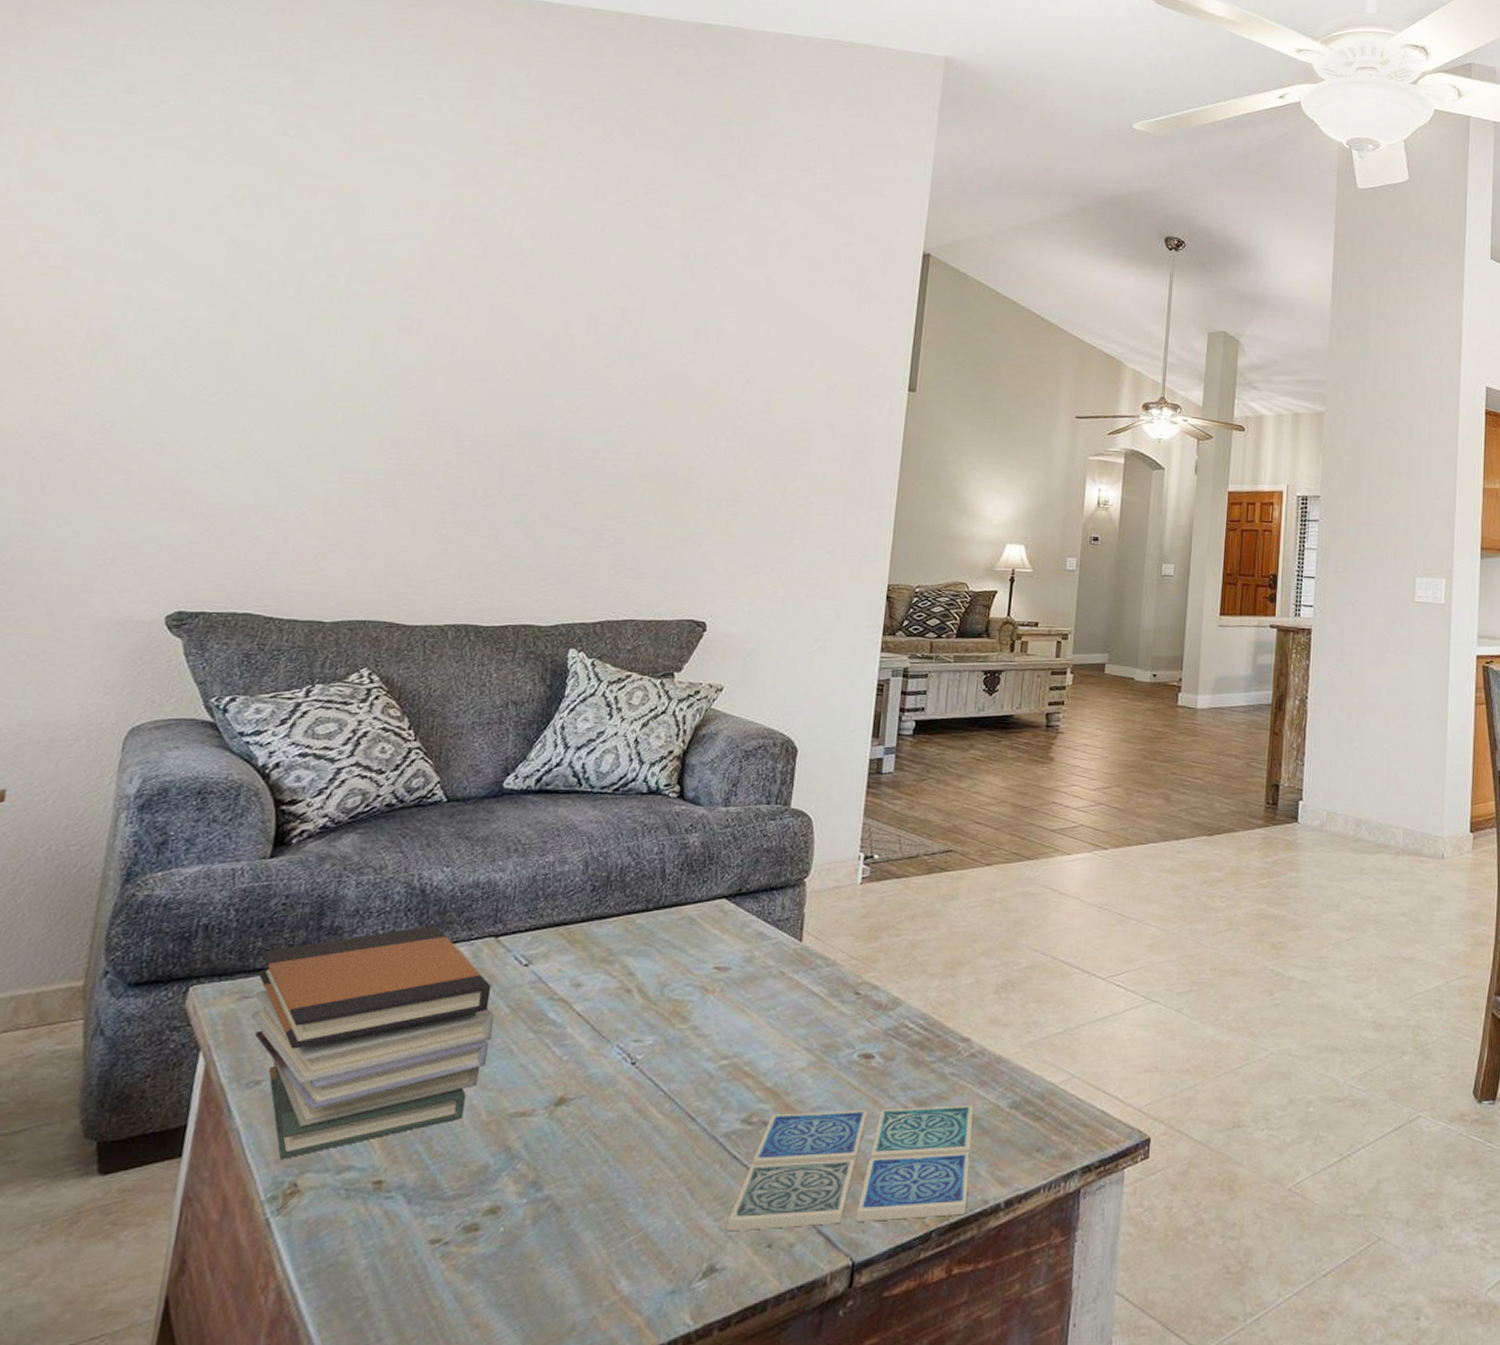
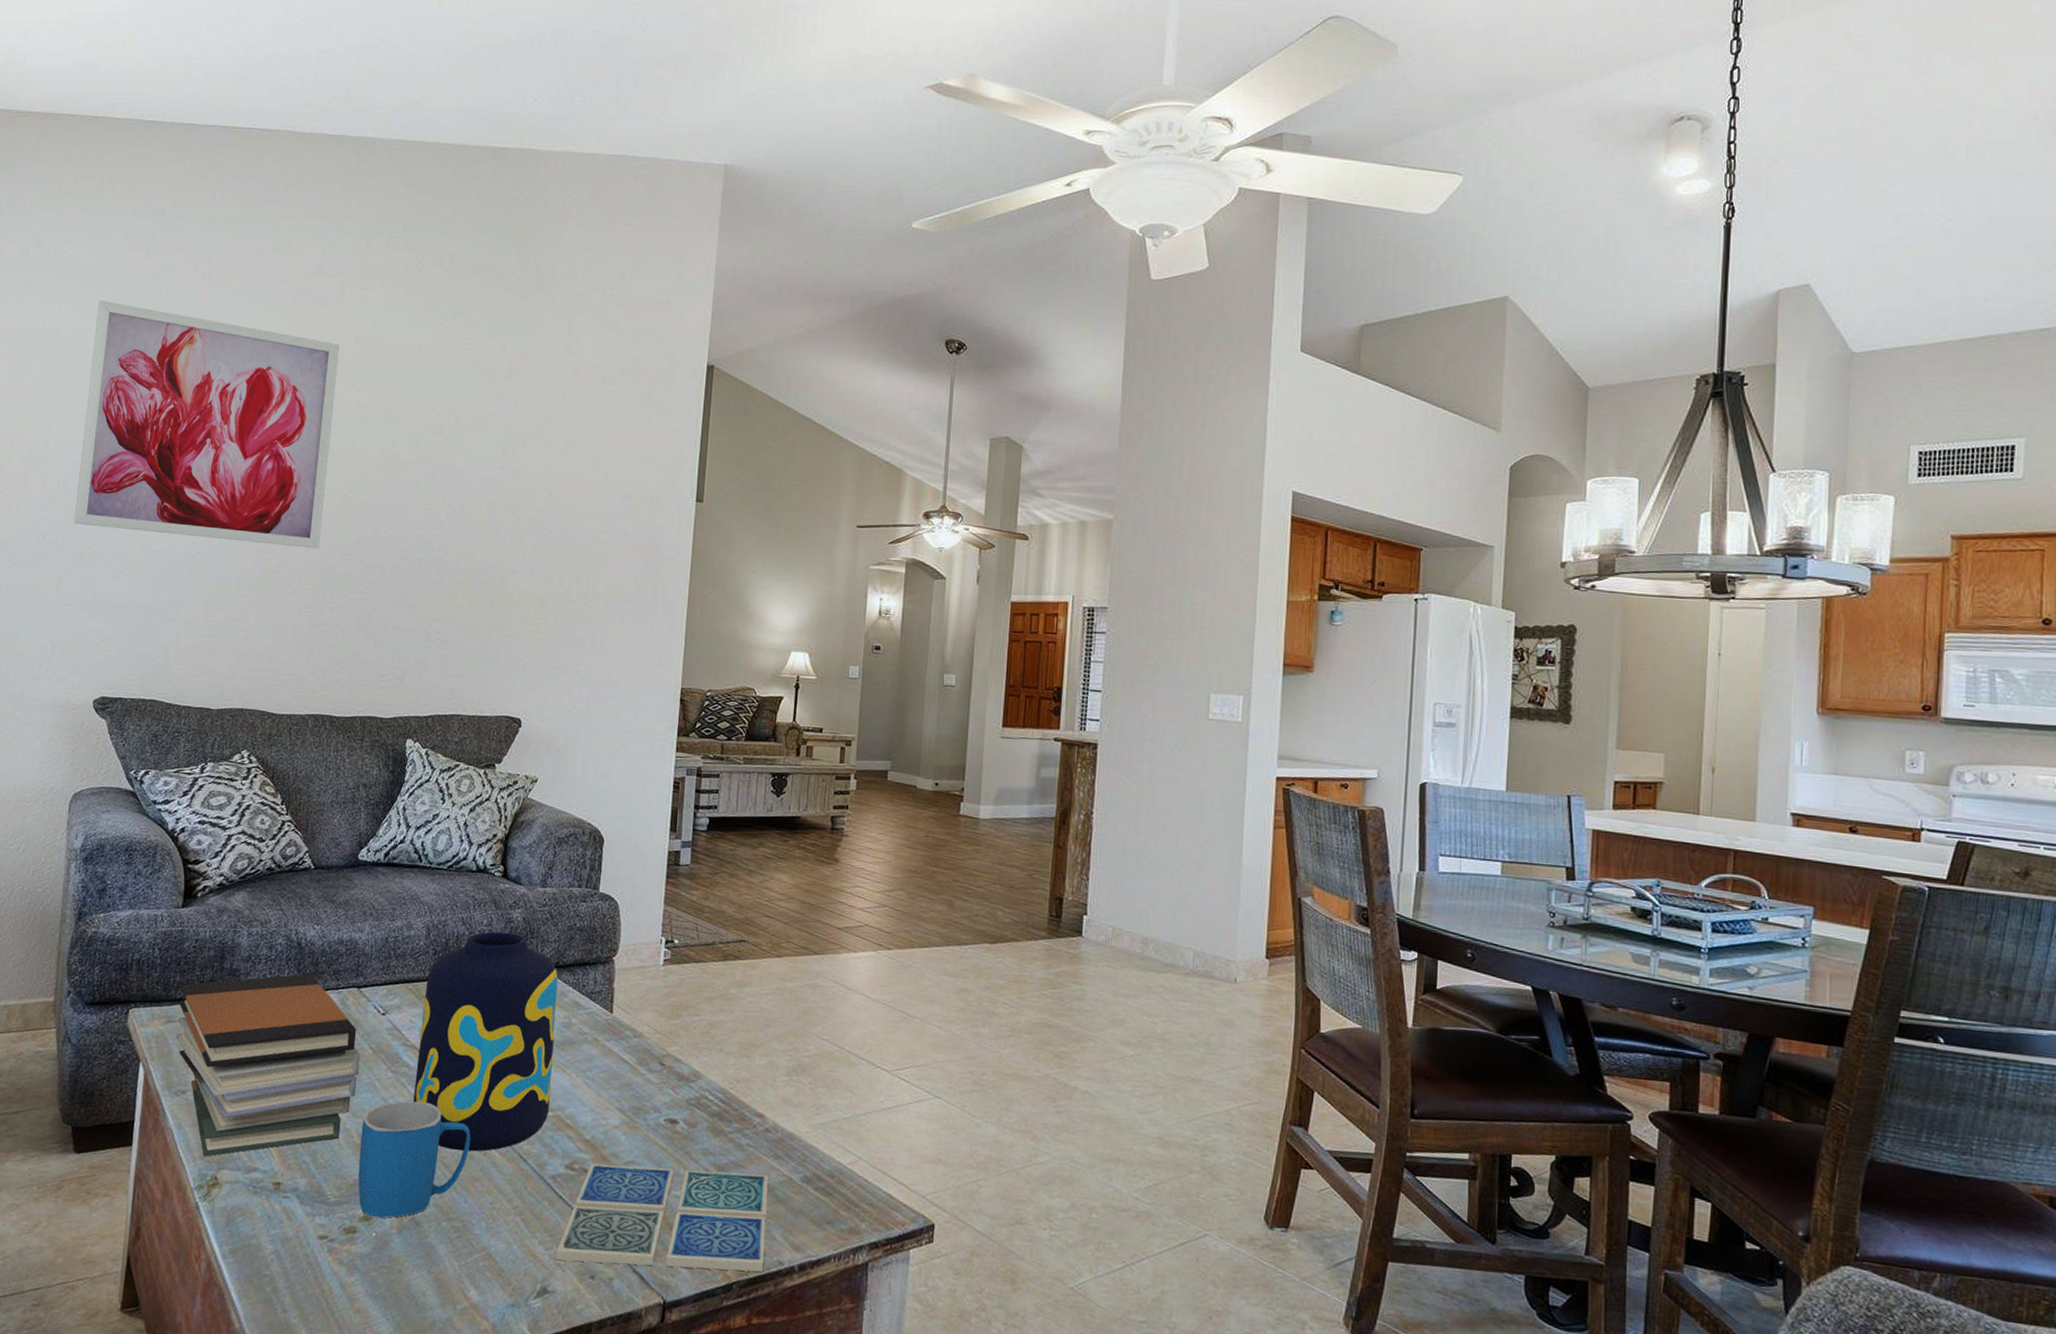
wall art: none [155,157,508,439] -> present [74,299,340,549]
mug: none [484,1064,629,1209] -> present [358,1101,471,1219]
vase: none [559,859,740,1116] -> present [413,931,558,1152]

